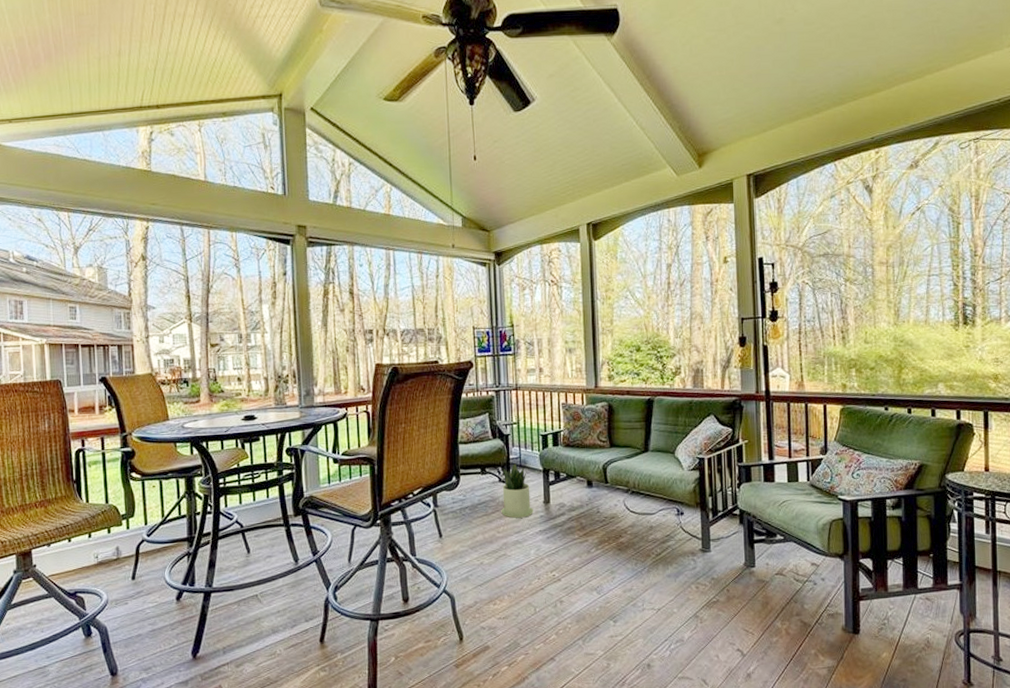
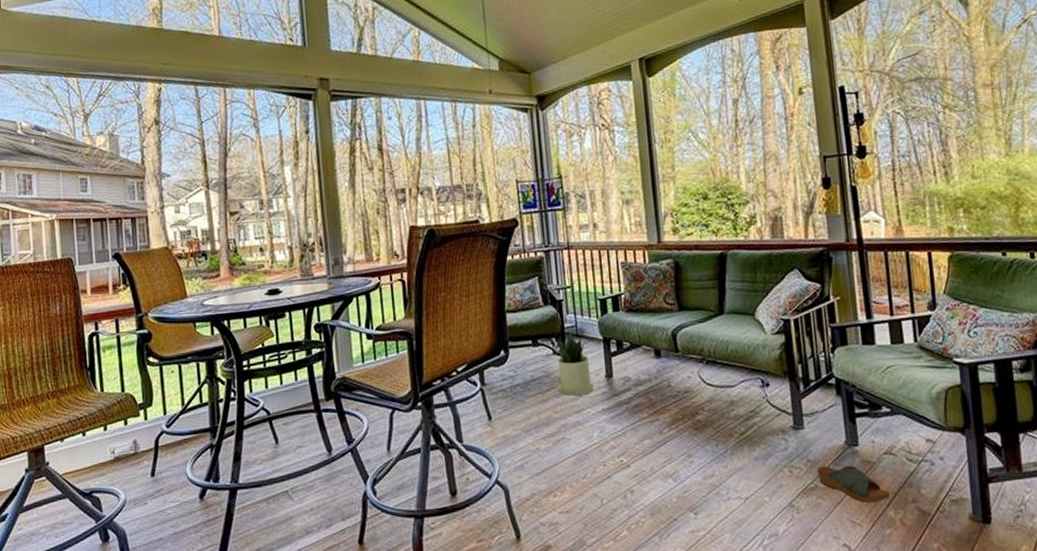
sandal: none [719,583,779,615] -> present [817,465,891,503]

